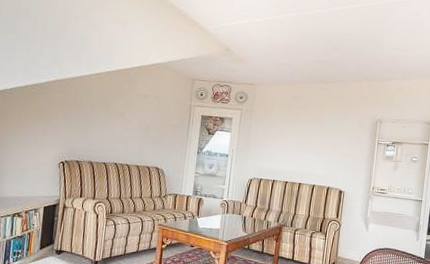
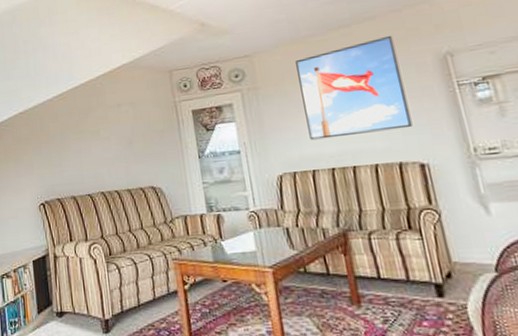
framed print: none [278,97,351,165] -> present [295,35,413,141]

